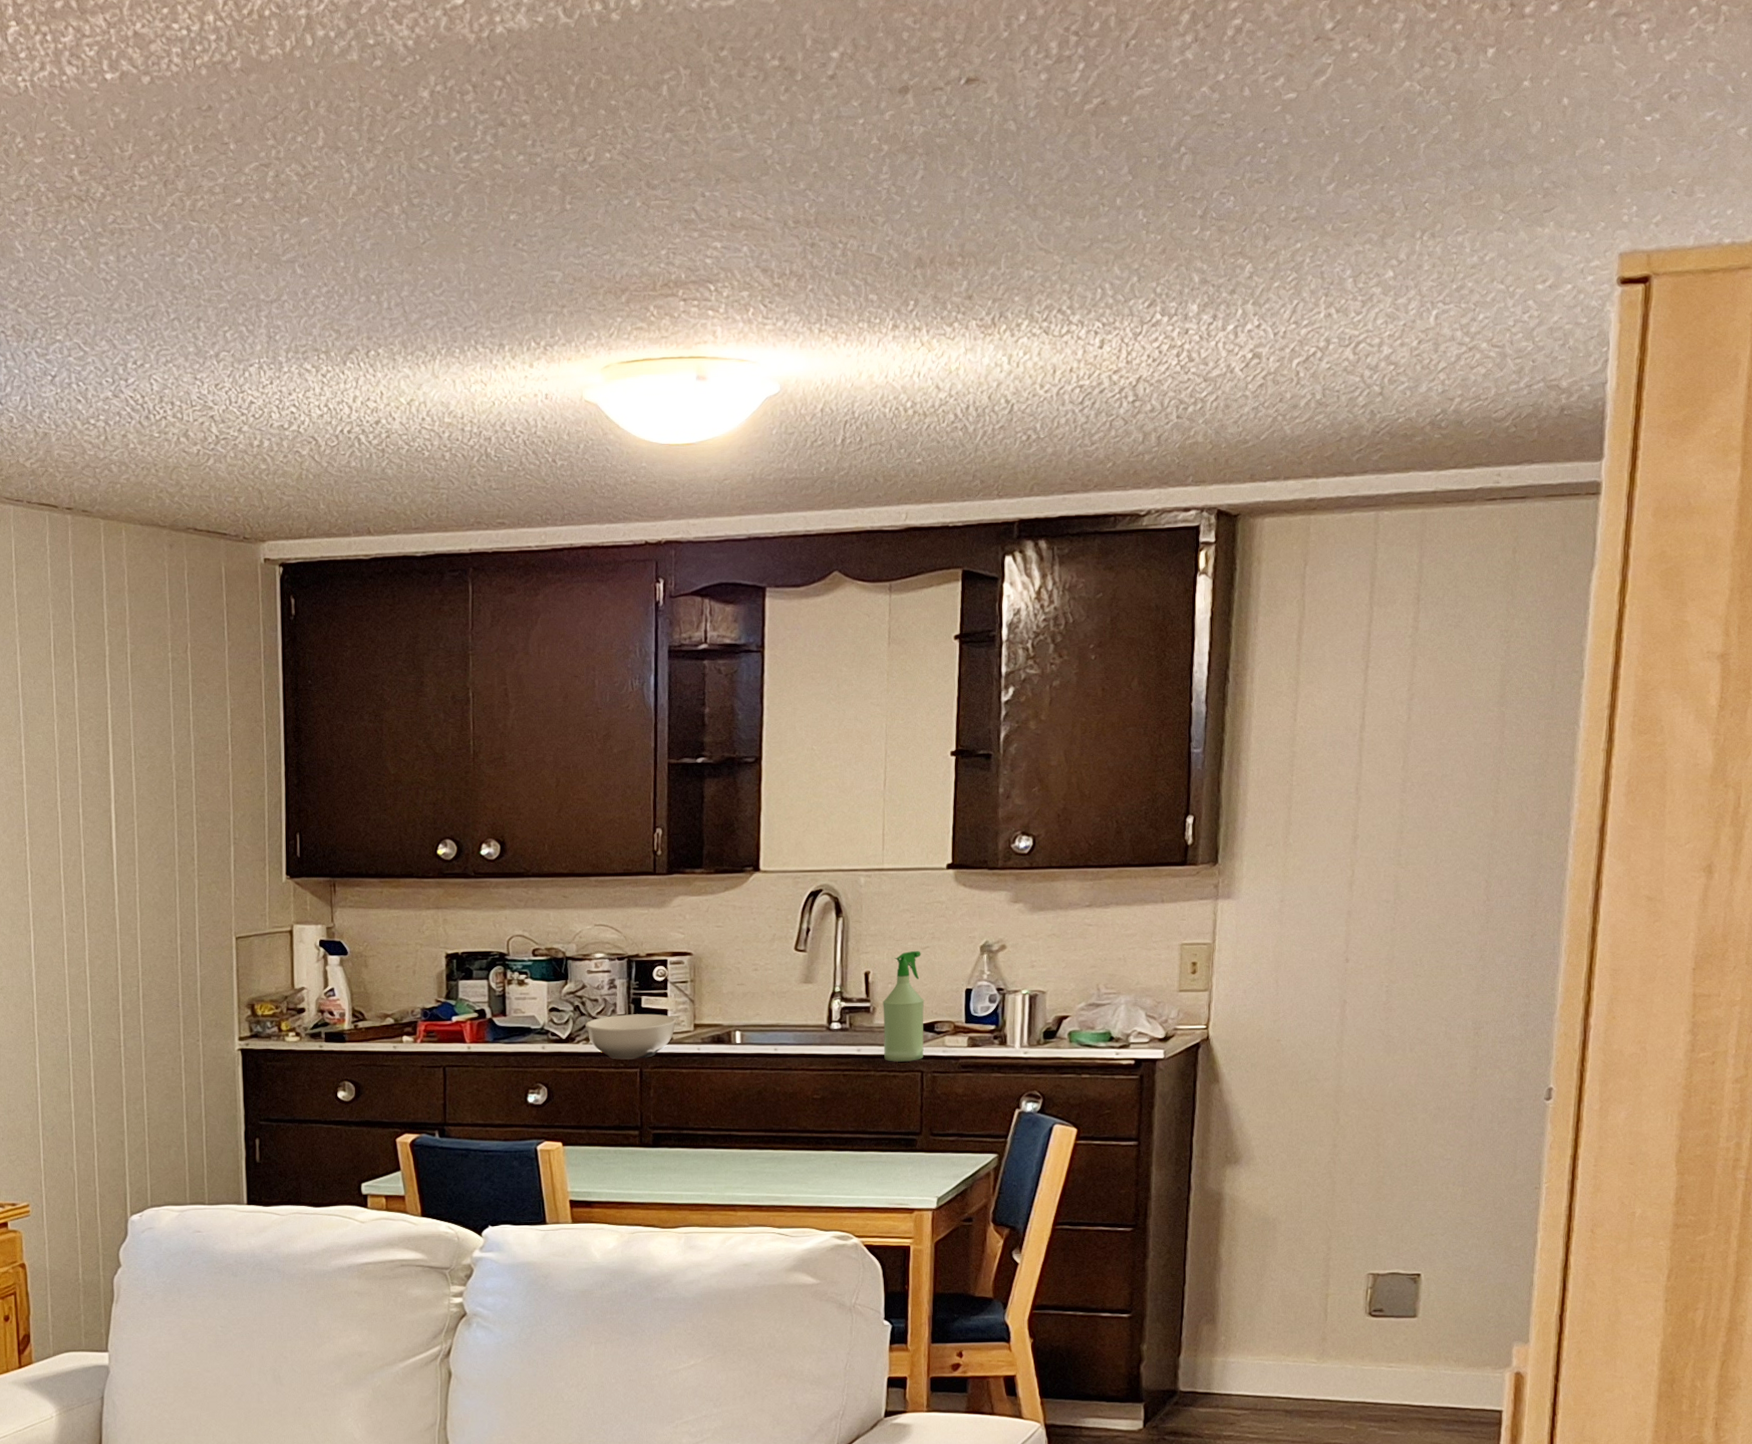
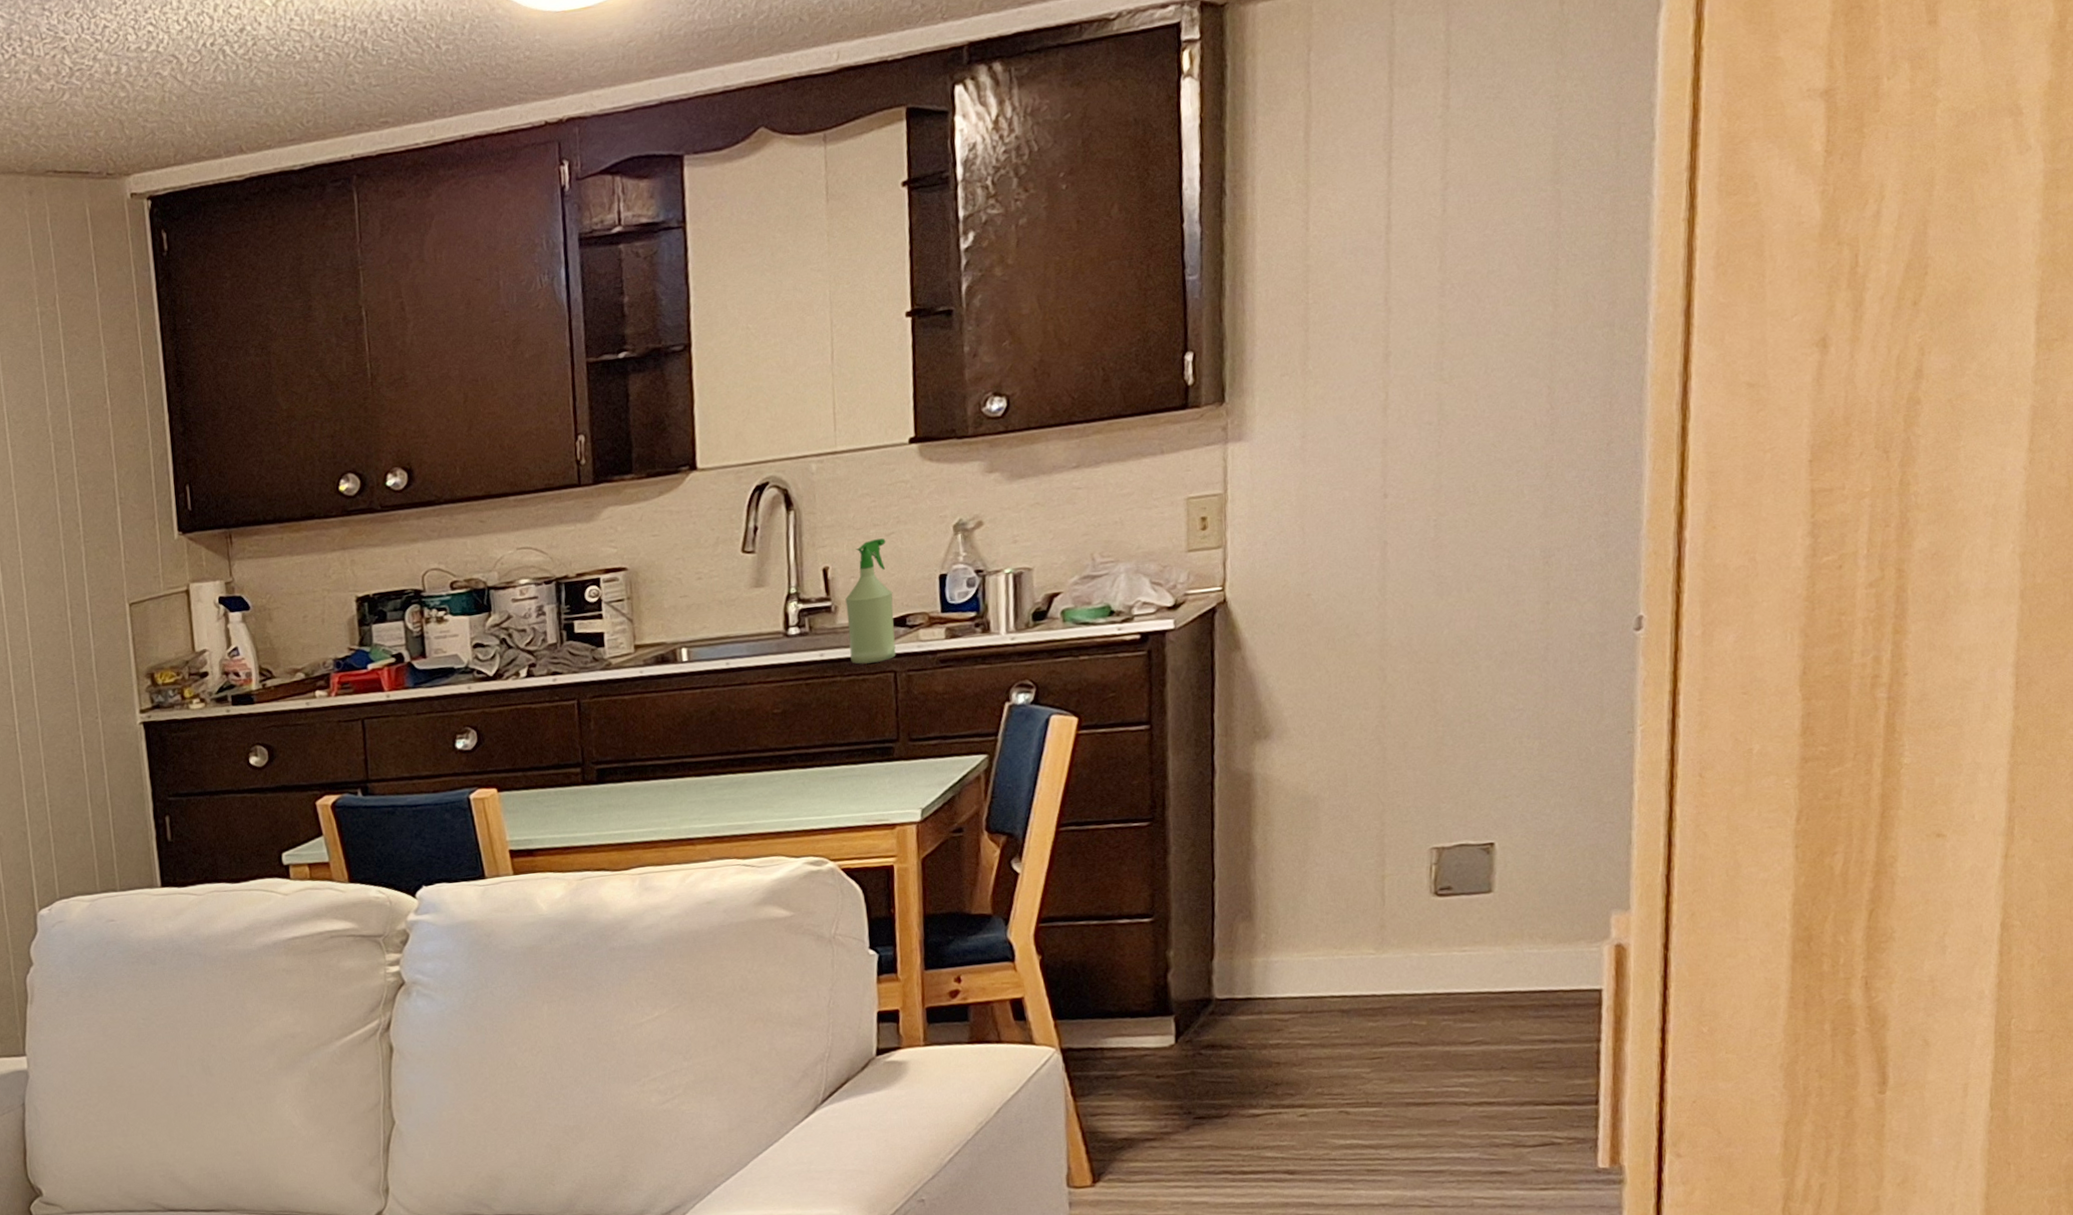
bowl: present [585,1014,677,1060] -> none [514,638,615,693]

